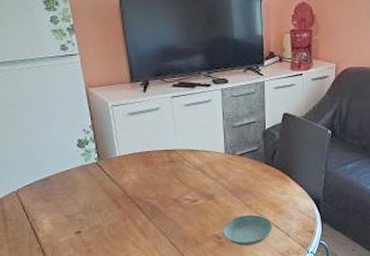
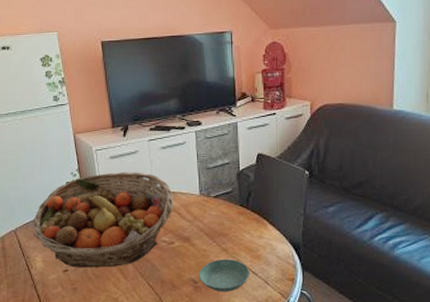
fruit basket: none [37,129,198,228] -> present [32,172,174,268]

